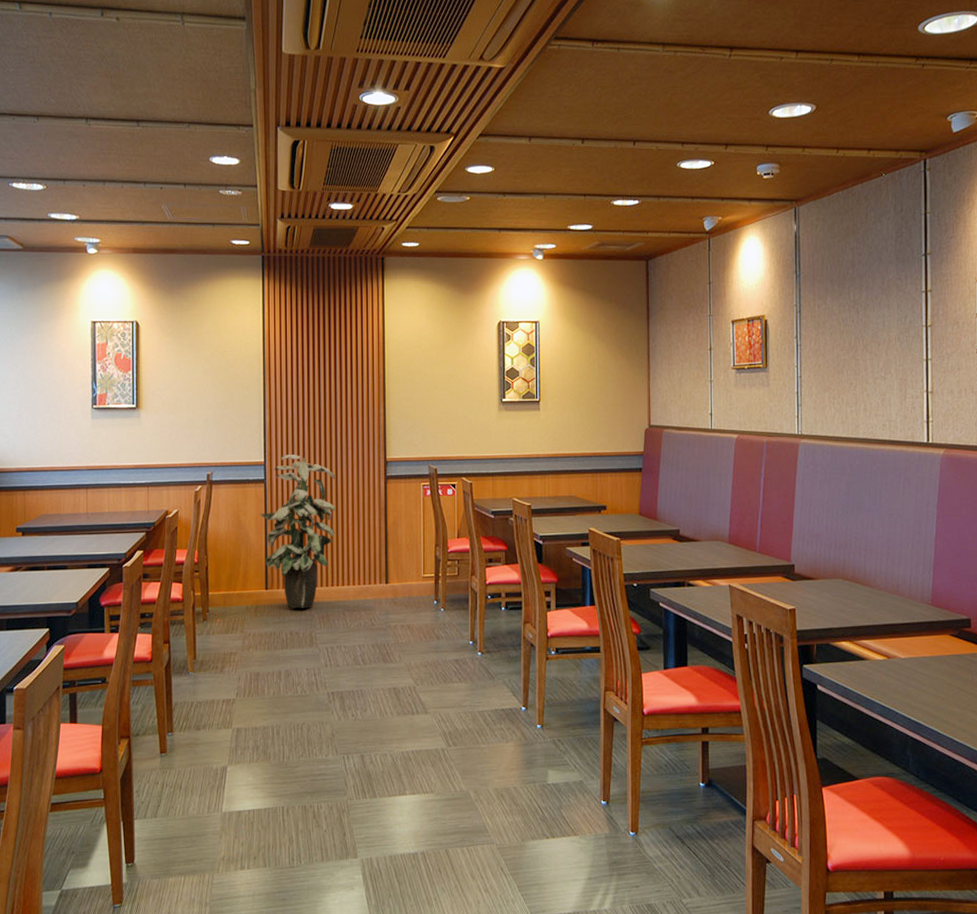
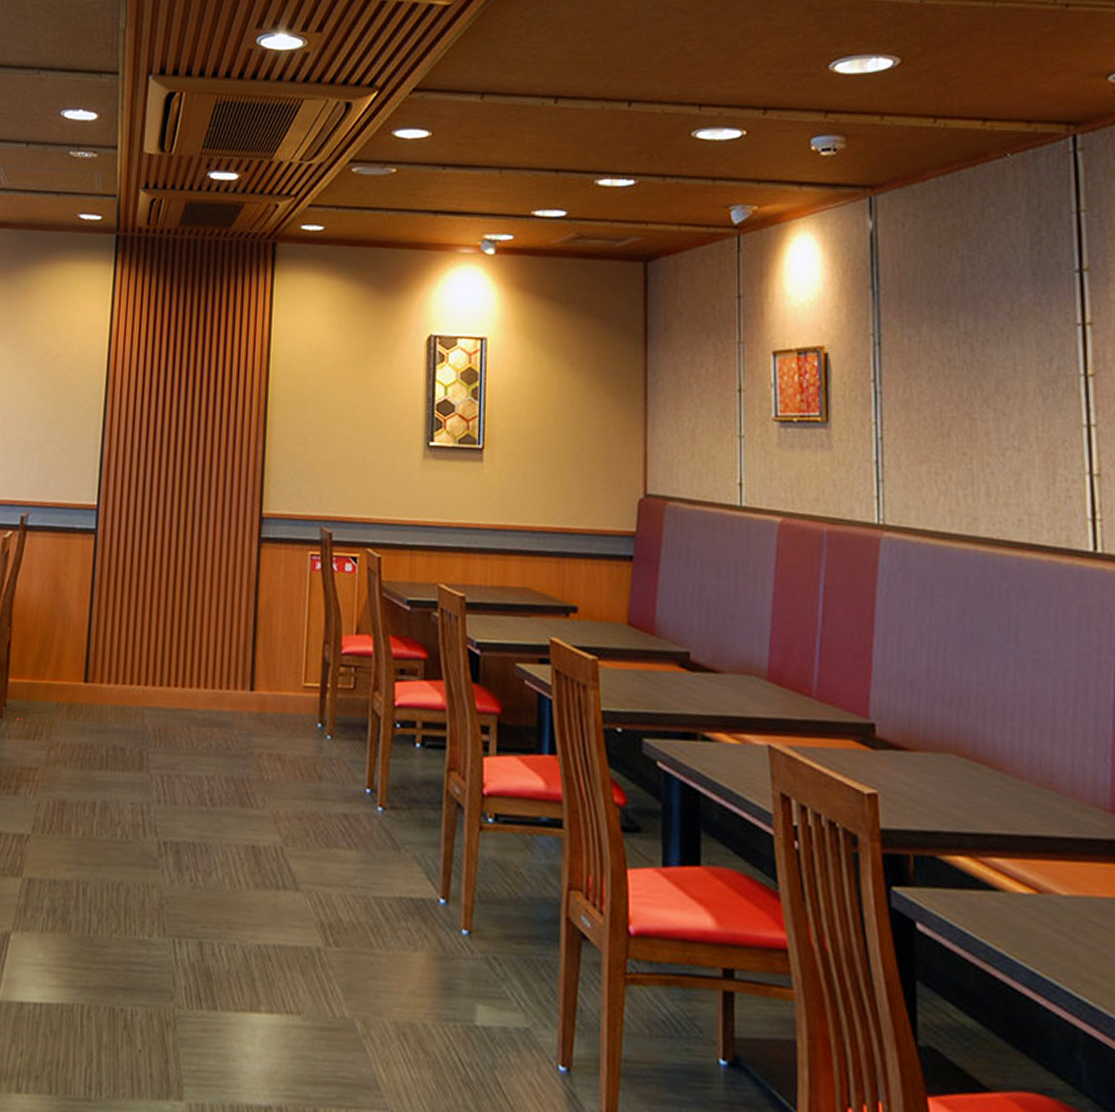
indoor plant: present [259,454,336,608] -> none [84,497,191,715]

